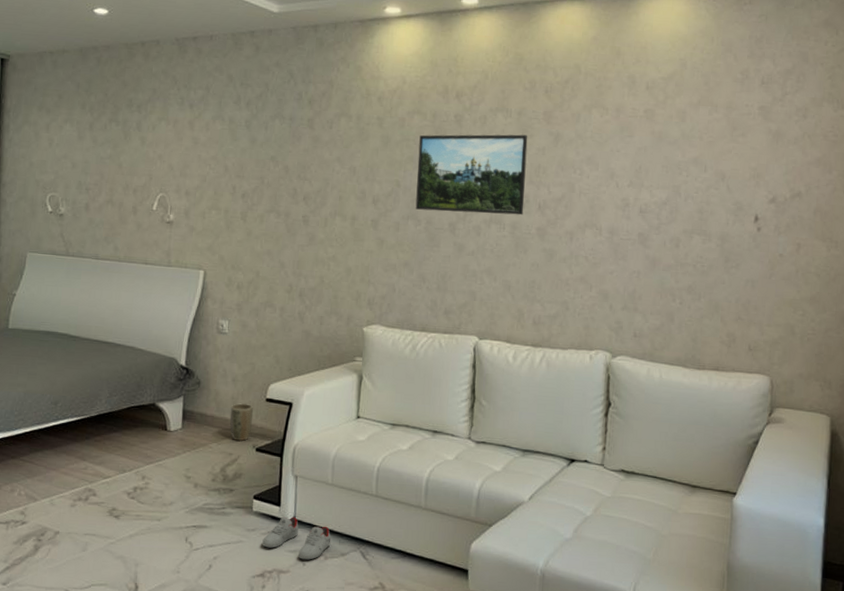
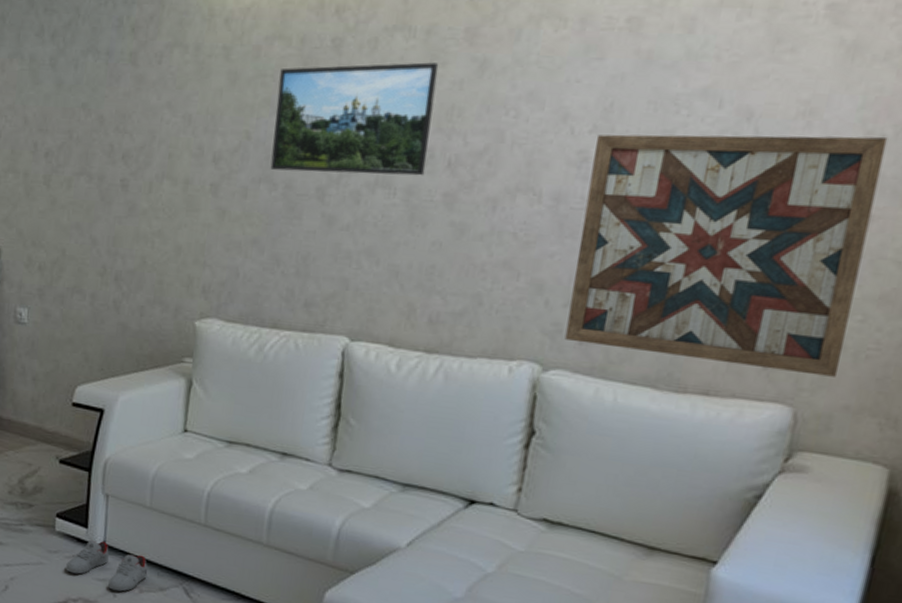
plant pot: present [229,402,253,441] -> none [28,406,57,450]
wall art: none [625,188,803,354] -> present [564,134,888,377]

